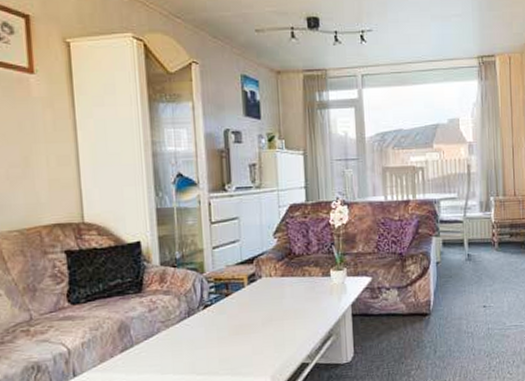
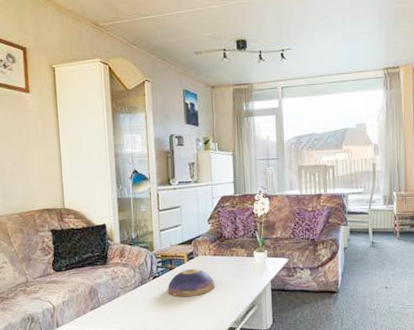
decorative bowl: none [223,293,283,330] -> present [167,268,215,297]

